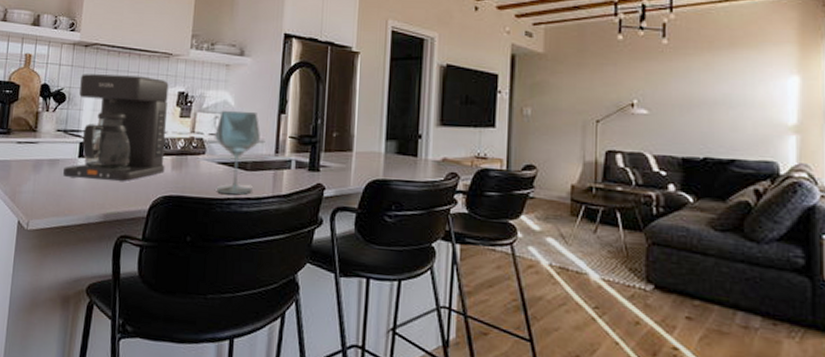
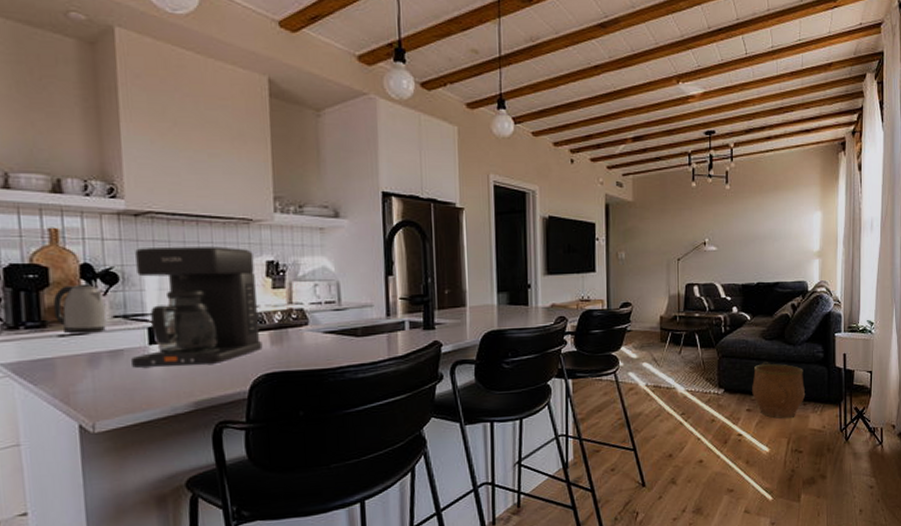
kettle: none [17,100,54,142] -> present [52,283,107,333]
wine glass: present [215,111,260,195] -> none [317,277,368,363]
basket: none [694,259,777,340] -> present [752,362,806,419]

